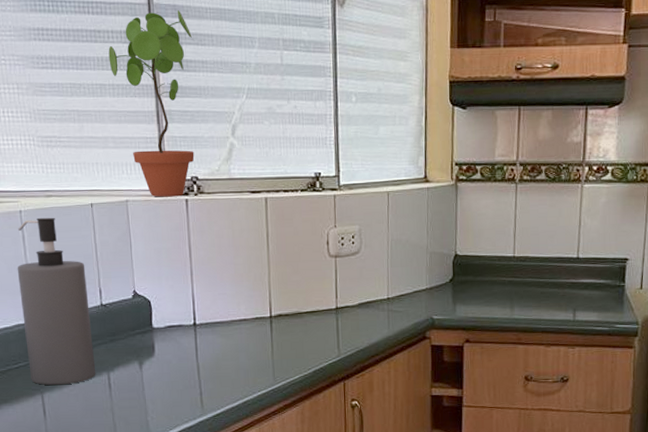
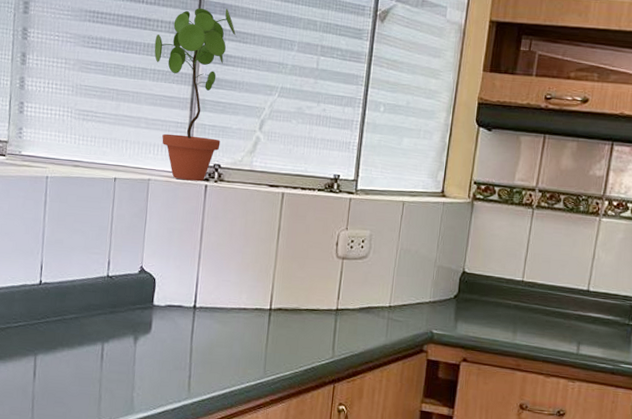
soap dispenser: present [17,217,96,386] -> none [27,185,99,350]

